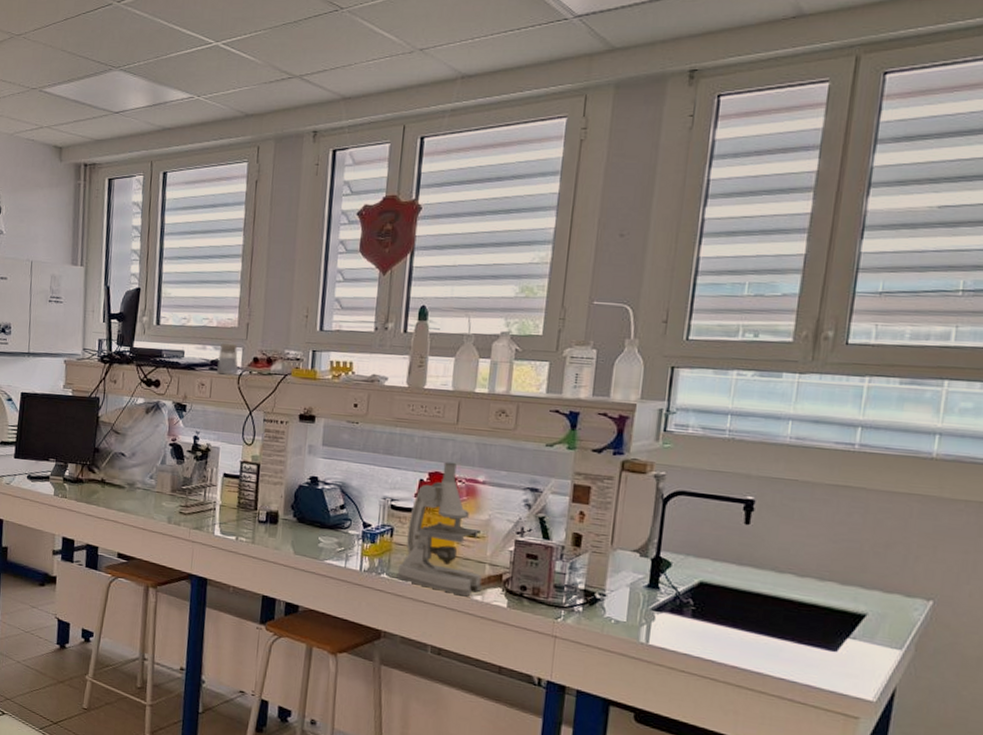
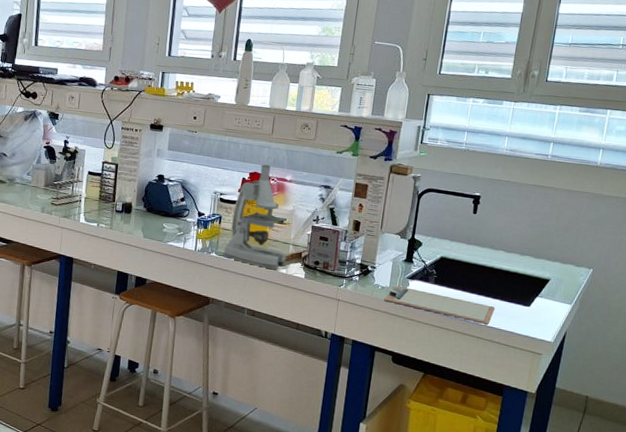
salt shaker: present [216,342,238,375] -> none [84,63,102,90]
clipboard: none [620,618,783,674] -> present [384,285,495,324]

